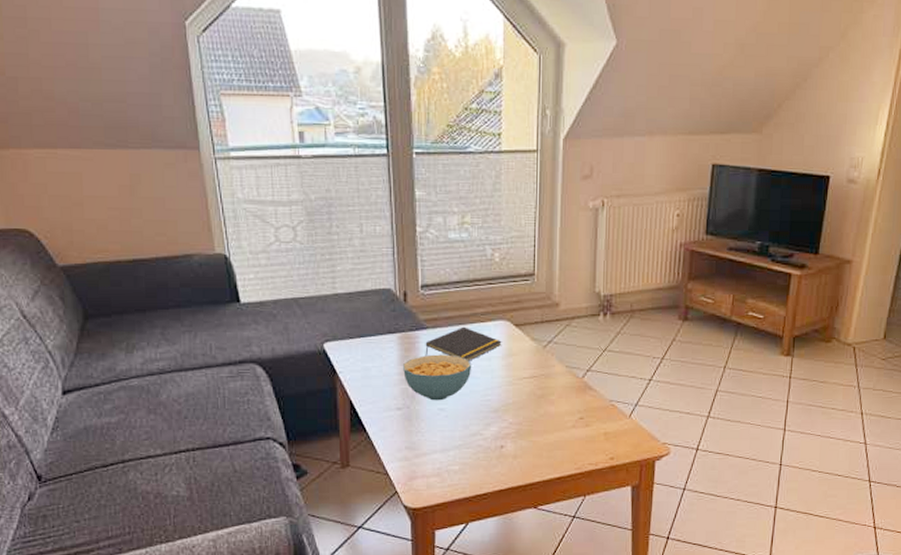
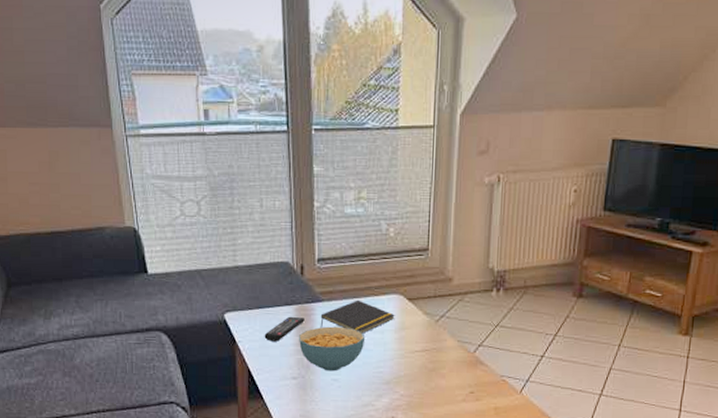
remote control: none [366,345,409,371] -> present [264,316,305,342]

